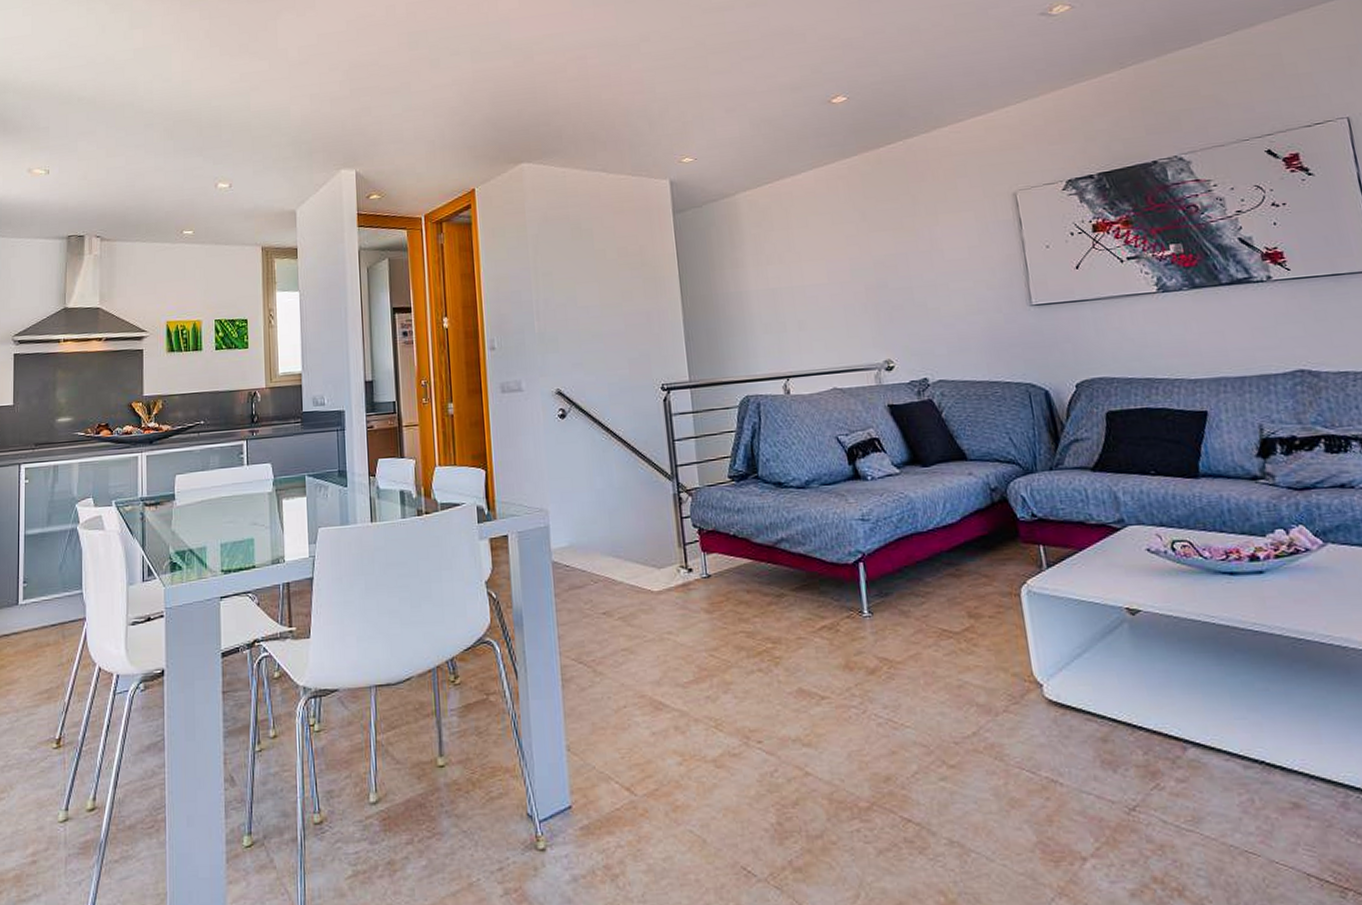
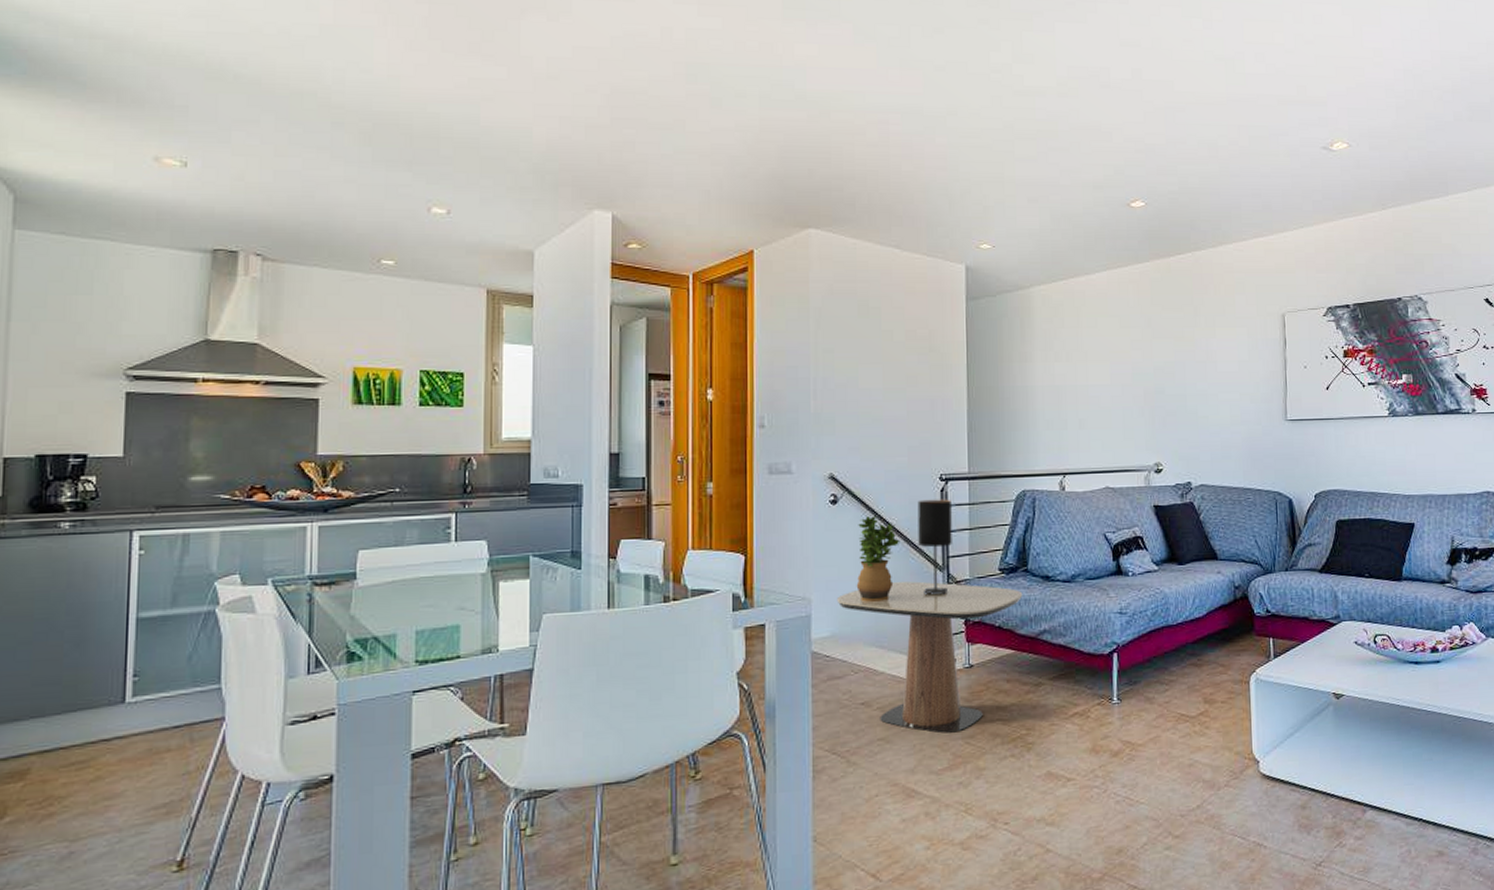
side table: none [572,491,756,645] -> present [836,581,1023,733]
potted plant: none [587,428,628,513] -> present [856,516,900,602]
table lamp: none [642,408,679,505] -> present [917,499,952,596]

